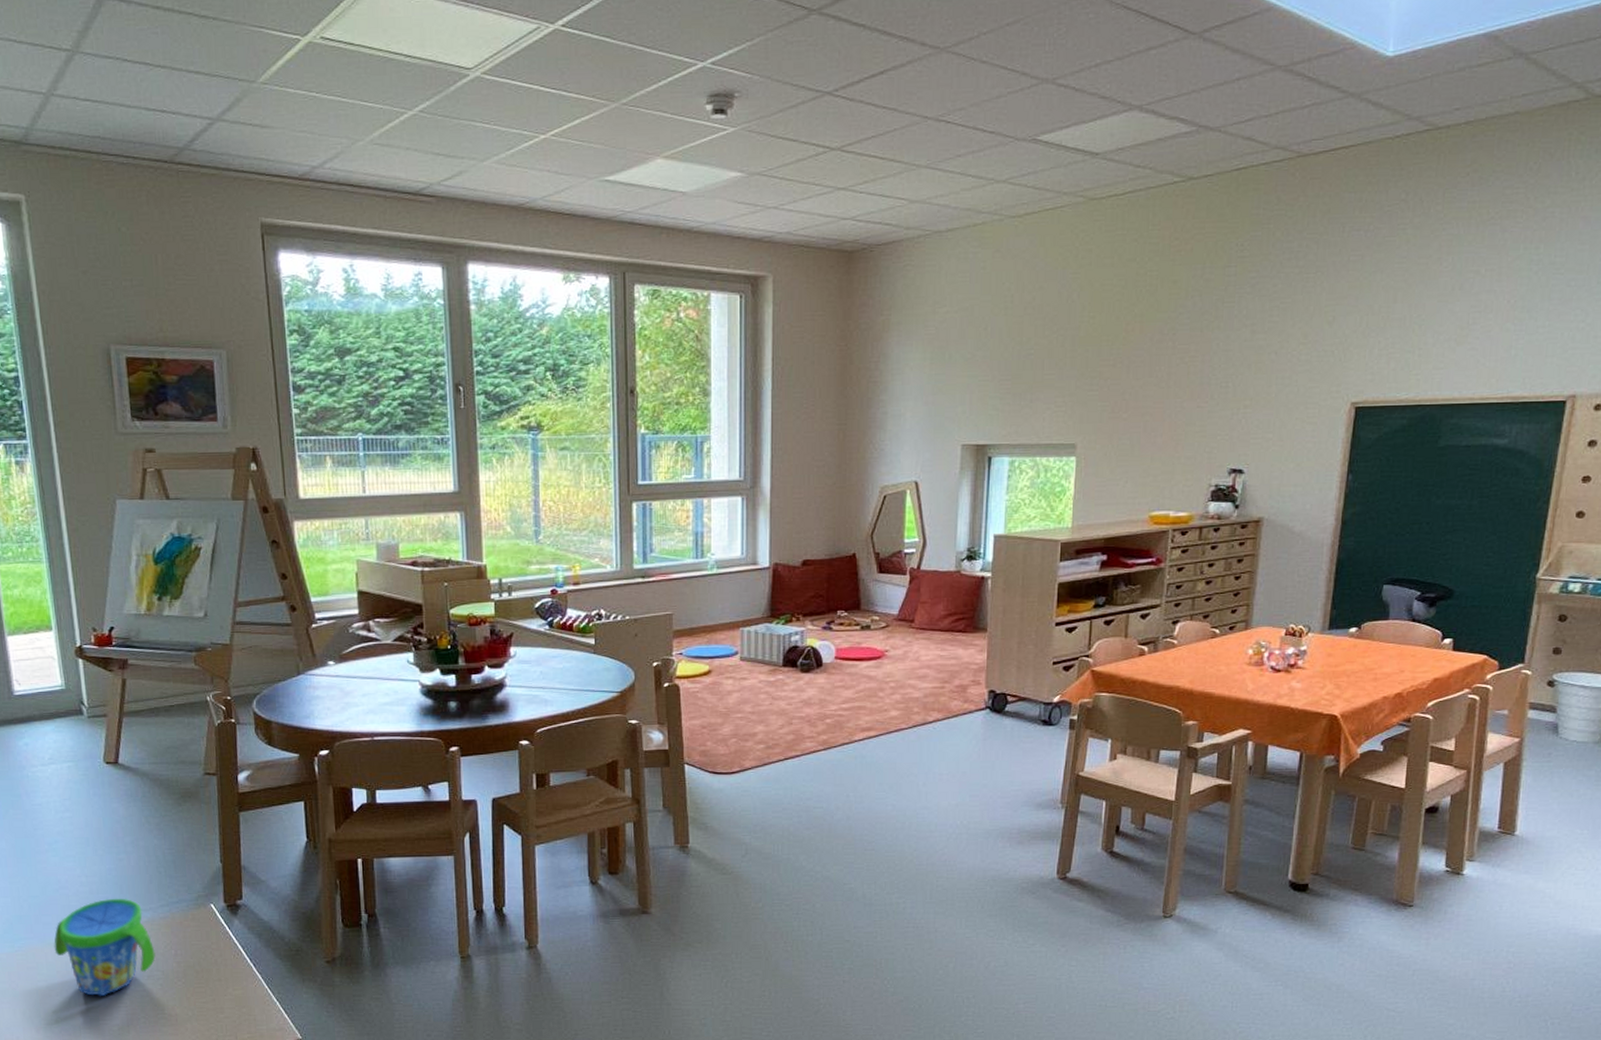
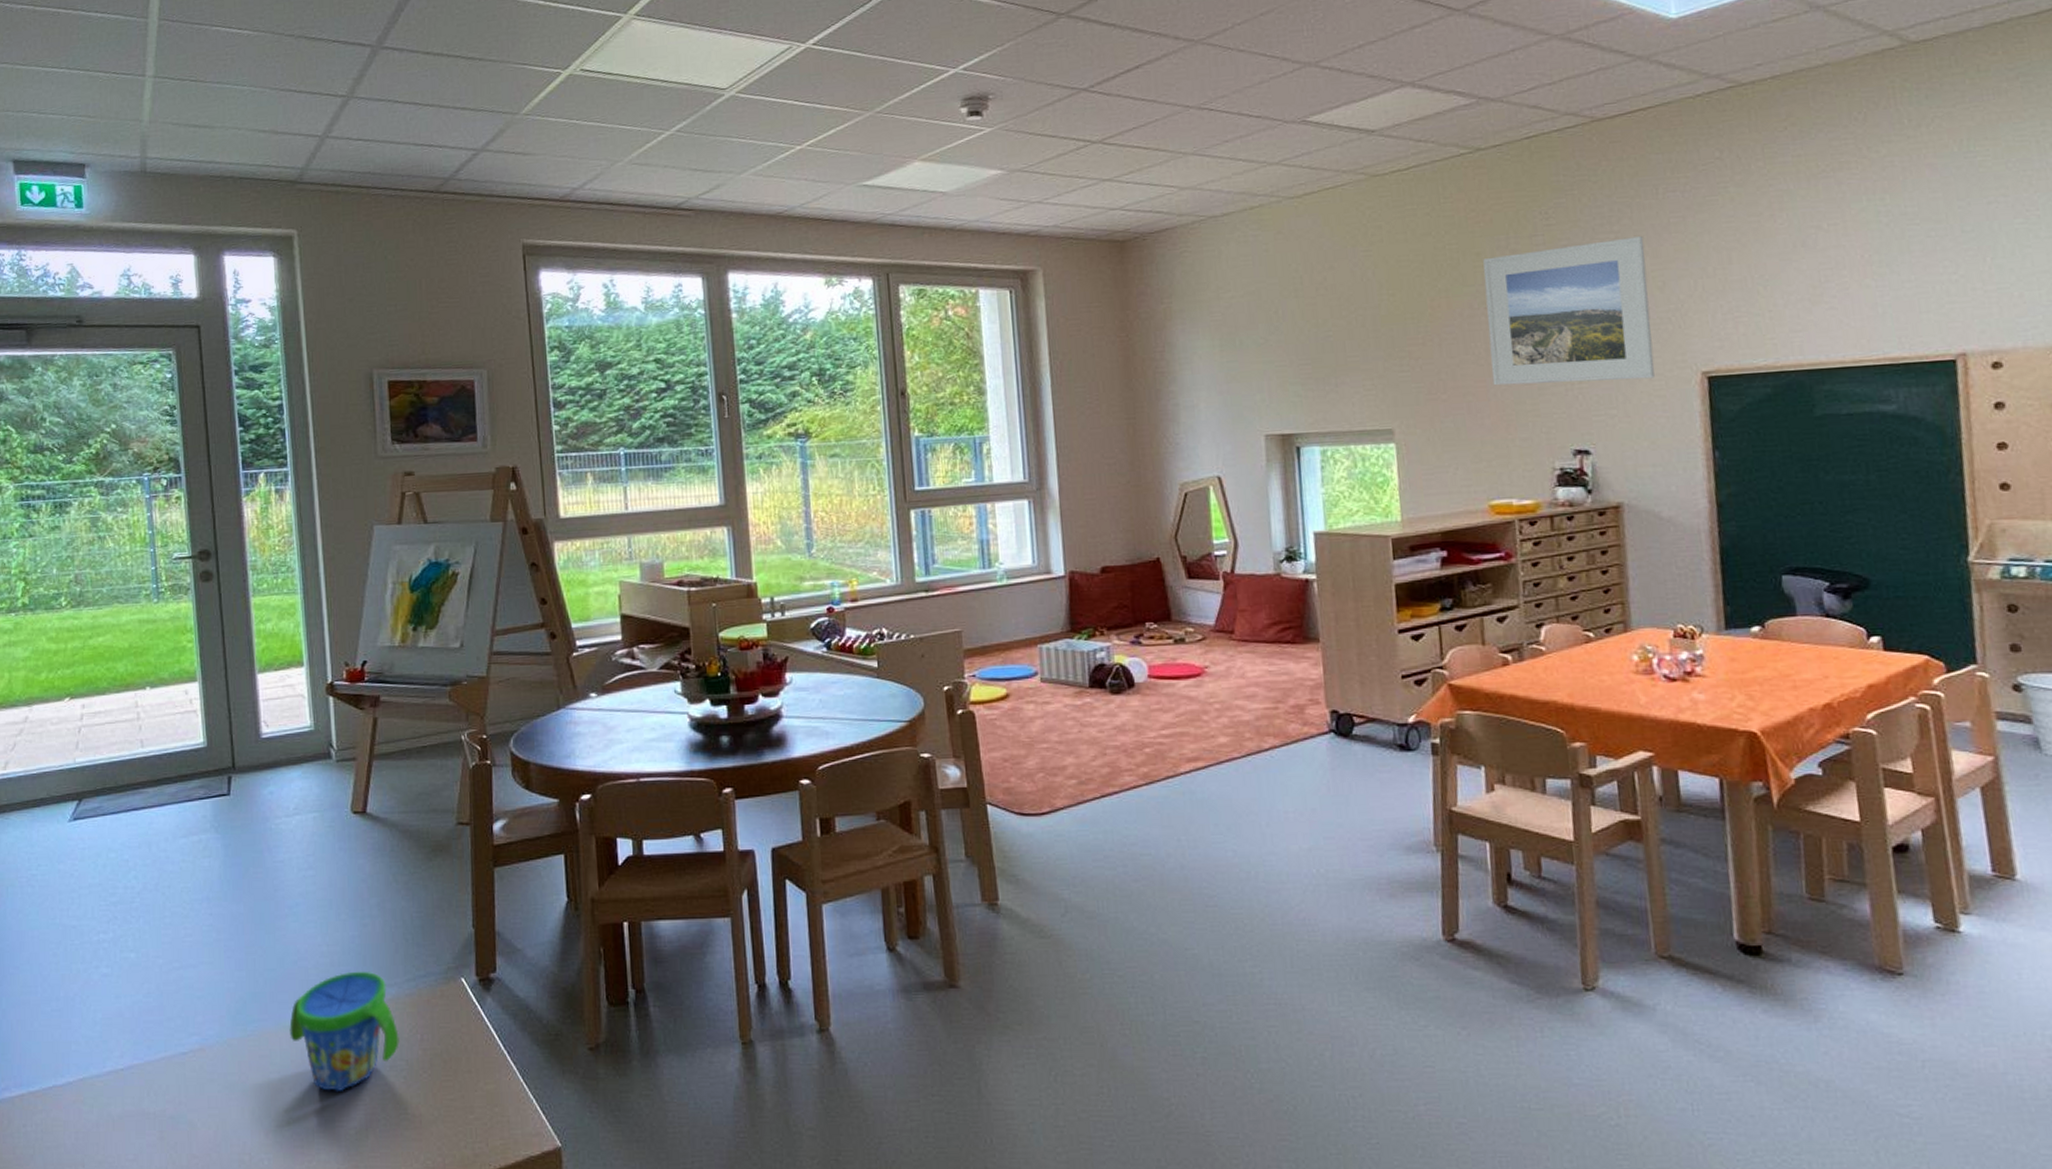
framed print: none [1169,272,1324,408] -> present [1483,236,1655,386]

